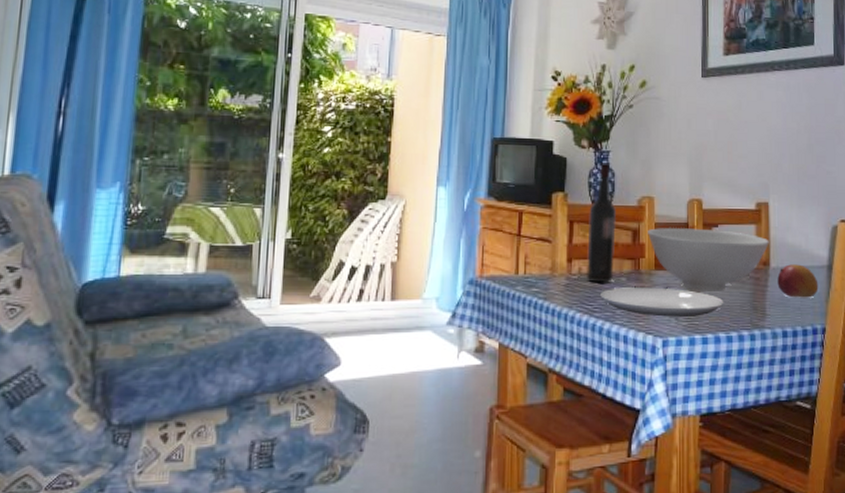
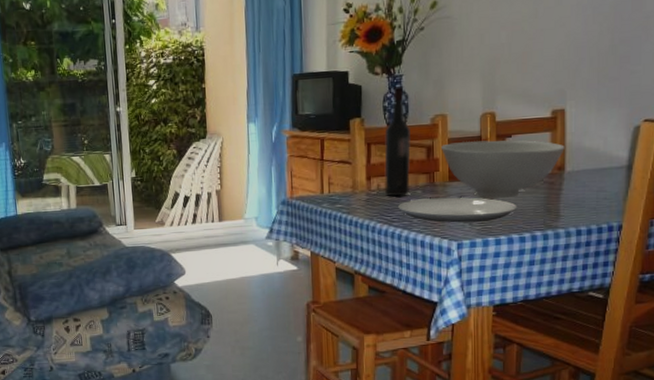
fruit: present [777,264,819,298] -> none [572,166,616,199]

